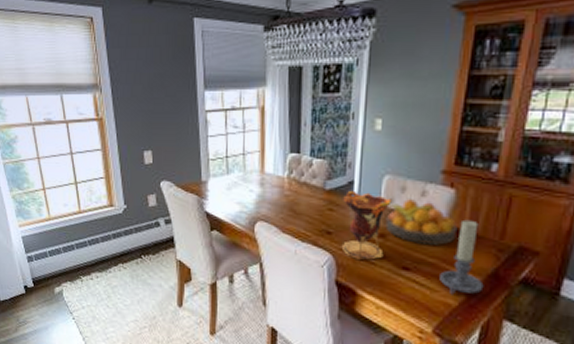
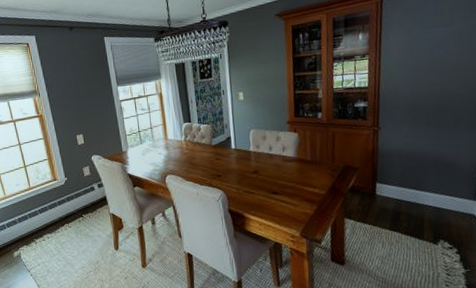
vase: present [341,190,392,260] -> none [225,143,259,192]
fruit bowl: present [385,199,458,246] -> none [256,144,305,174]
candle holder: present [439,219,484,295] -> none [298,152,328,207]

